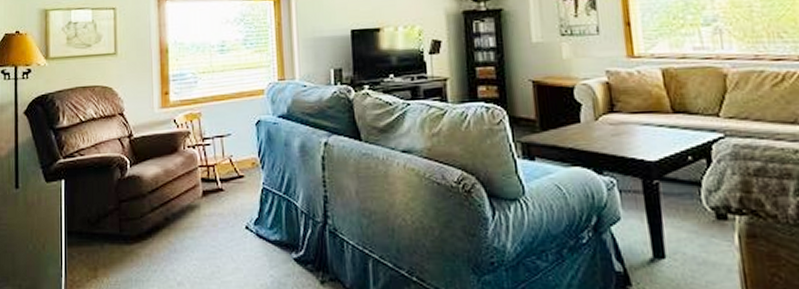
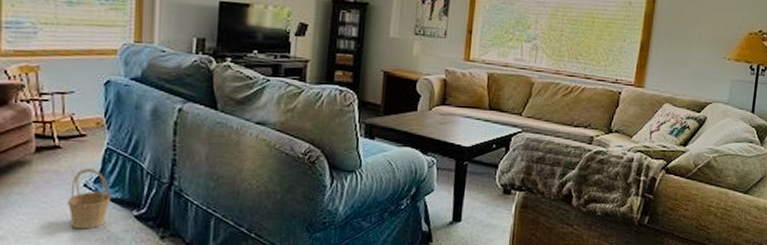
basket: none [232,210,271,274] -> present [67,168,112,229]

